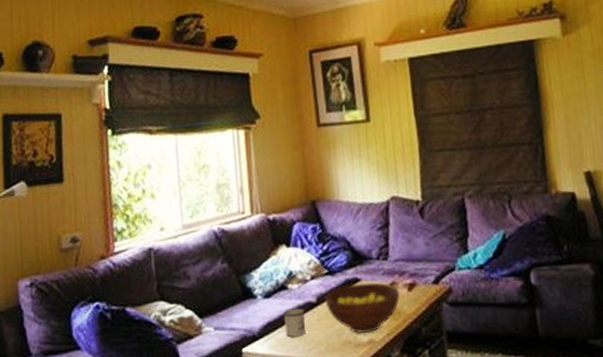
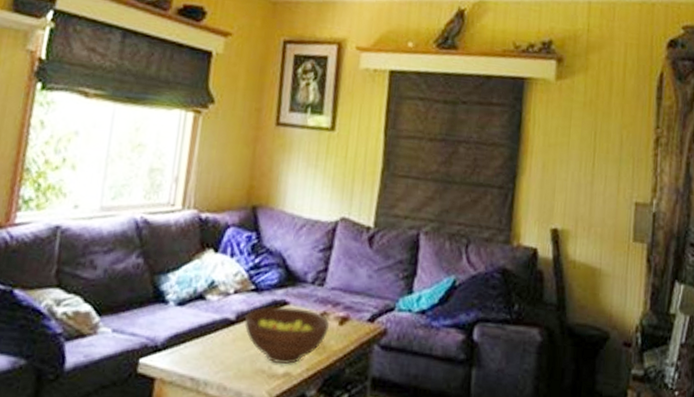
mug: present [283,308,306,337] -> none [193,322,220,355]

